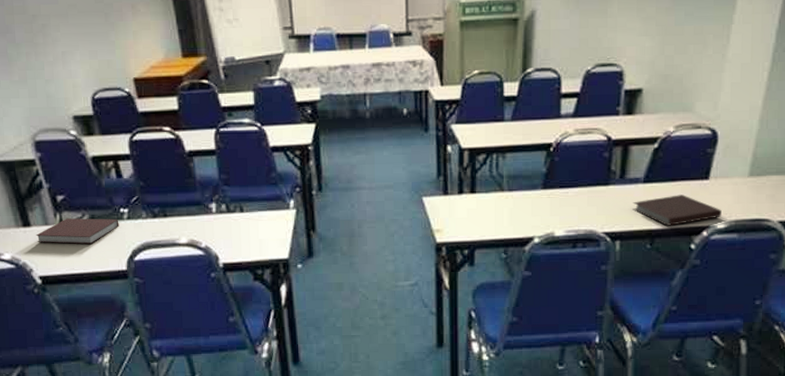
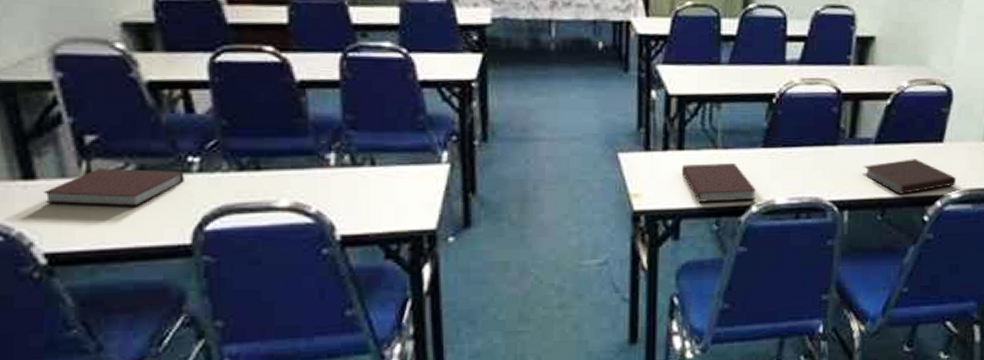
notebook: none [474,202,538,235] -> present [681,162,757,202]

